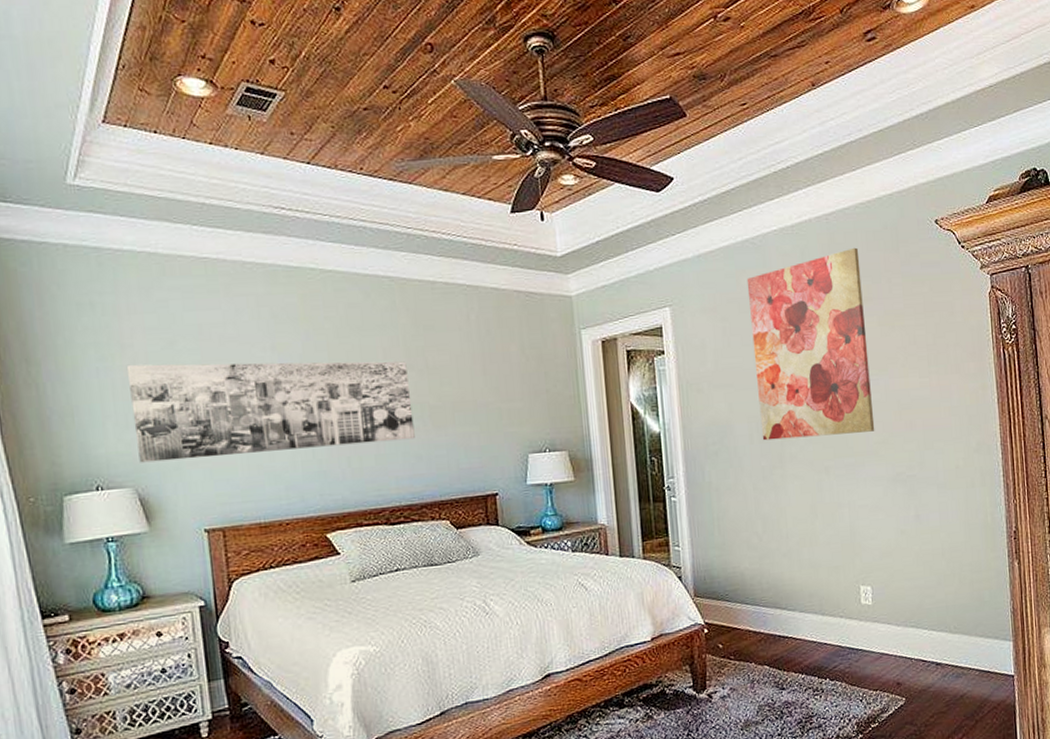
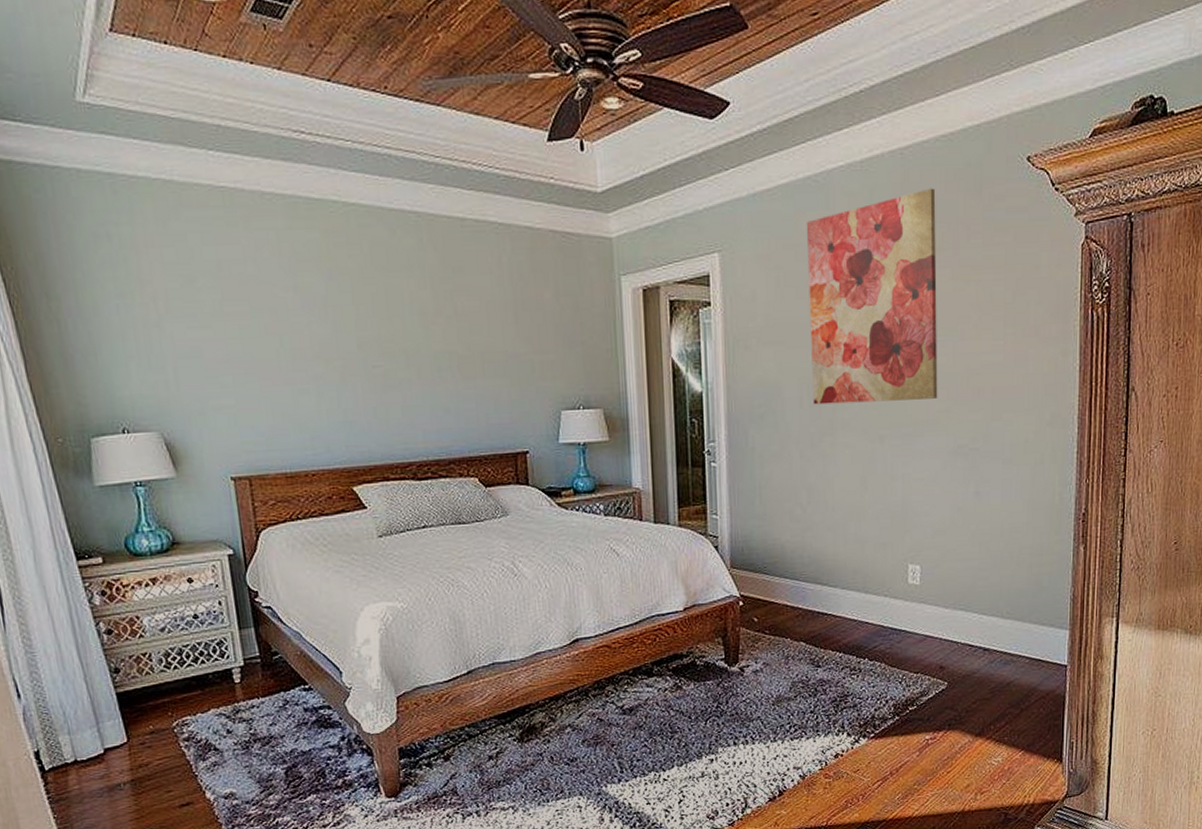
wall art: present [126,361,415,463] -> none [146,302,443,406]

